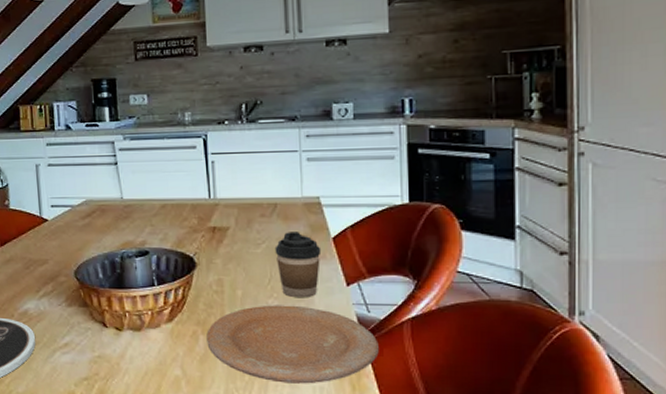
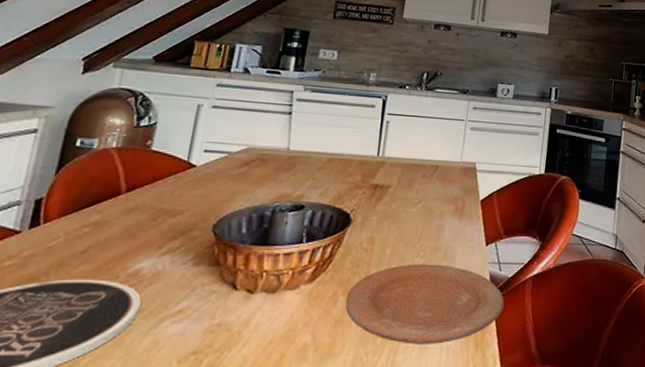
coffee cup: present [274,232,322,298] -> none [428,193,470,257]

